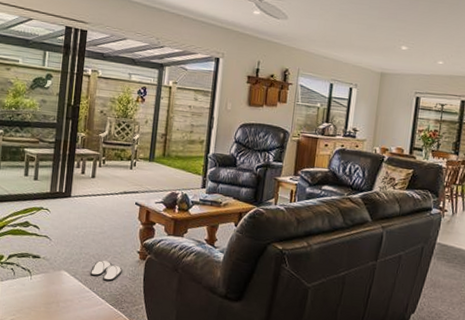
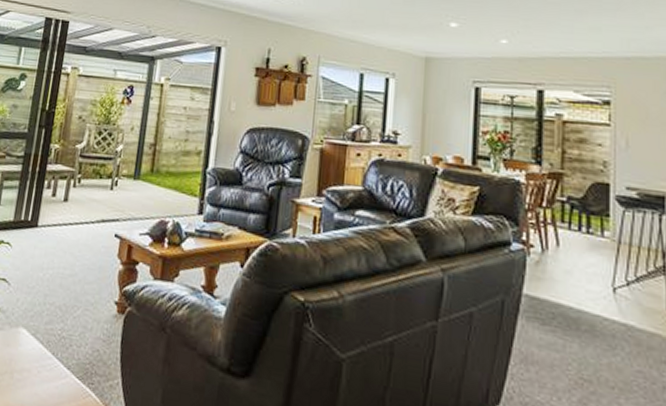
slippers: present [89,260,122,282] -> none [53,314,95,344]

